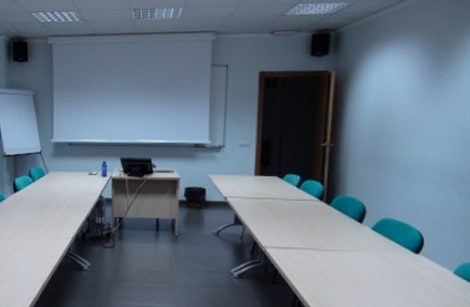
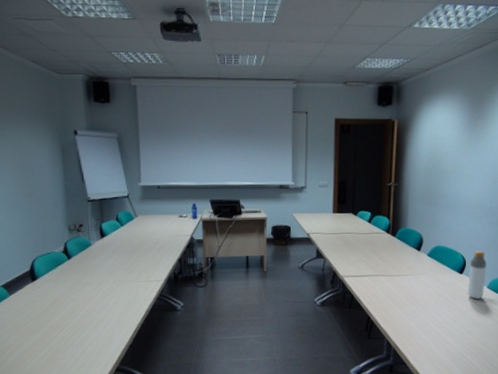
bottle: none [425,226,453,286] -> present [467,250,487,299]

